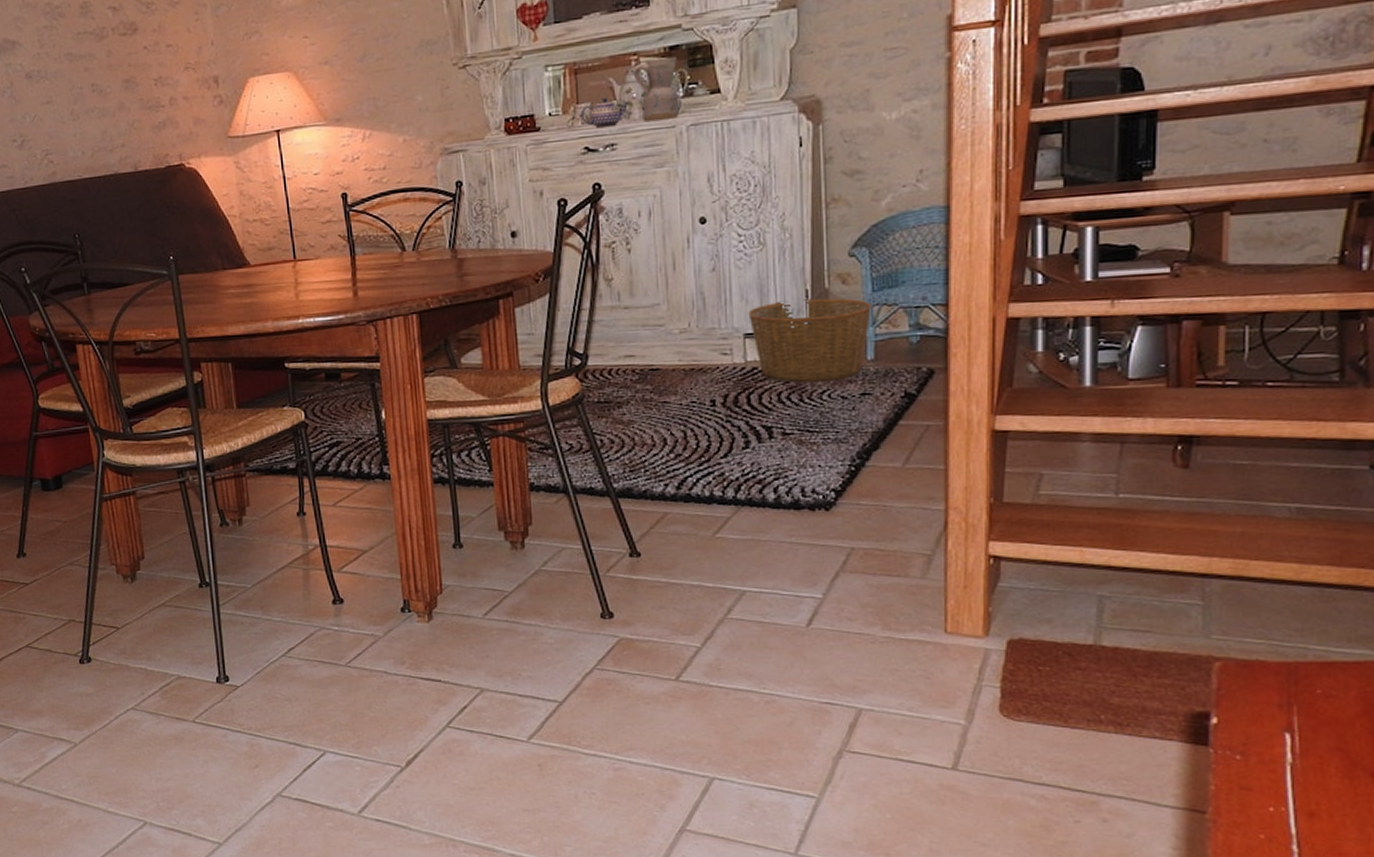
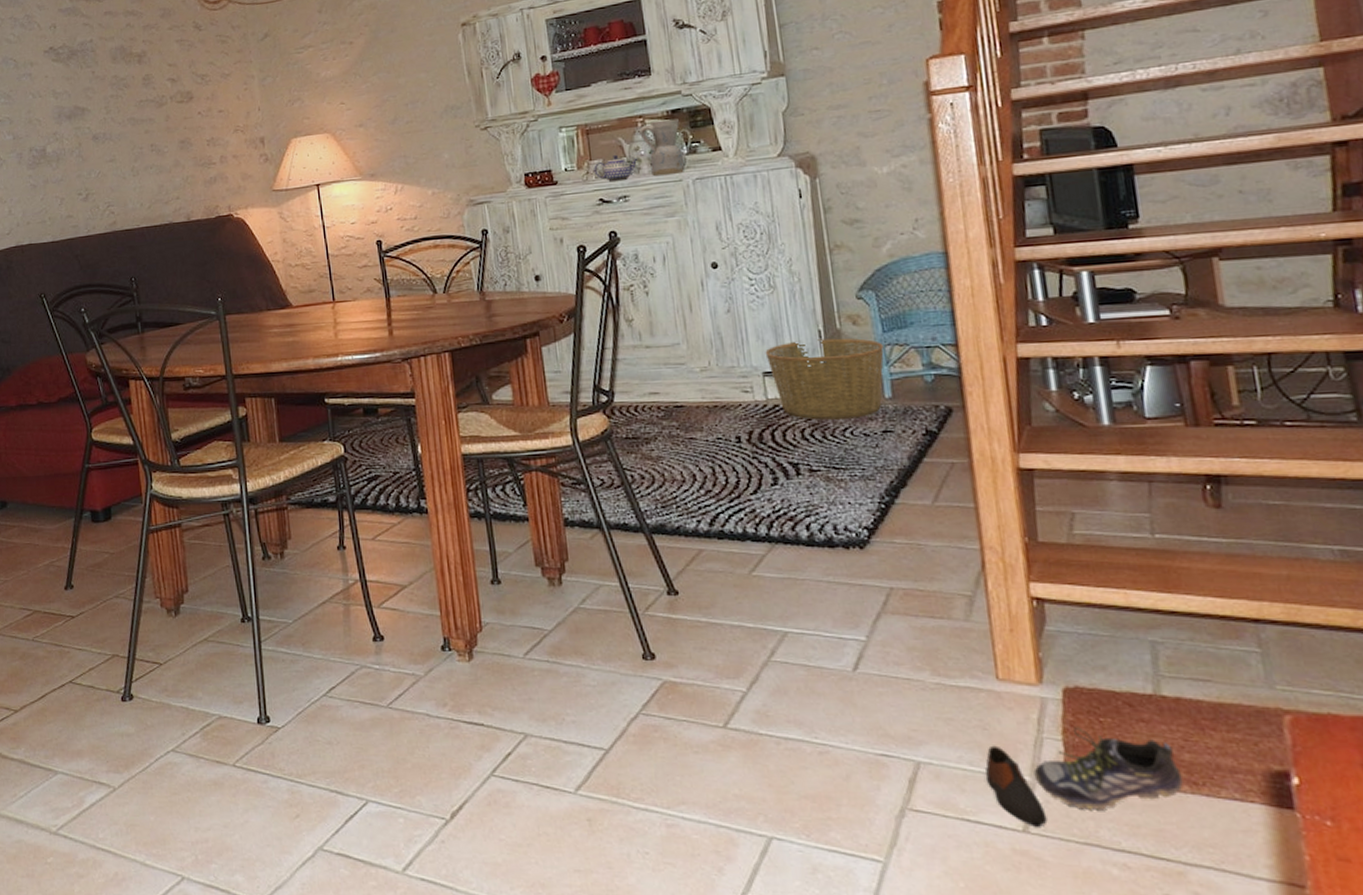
shoe: none [924,693,976,765] -> present [985,745,1048,827]
shoe: none [969,675,1109,749] -> present [1033,727,1183,810]

